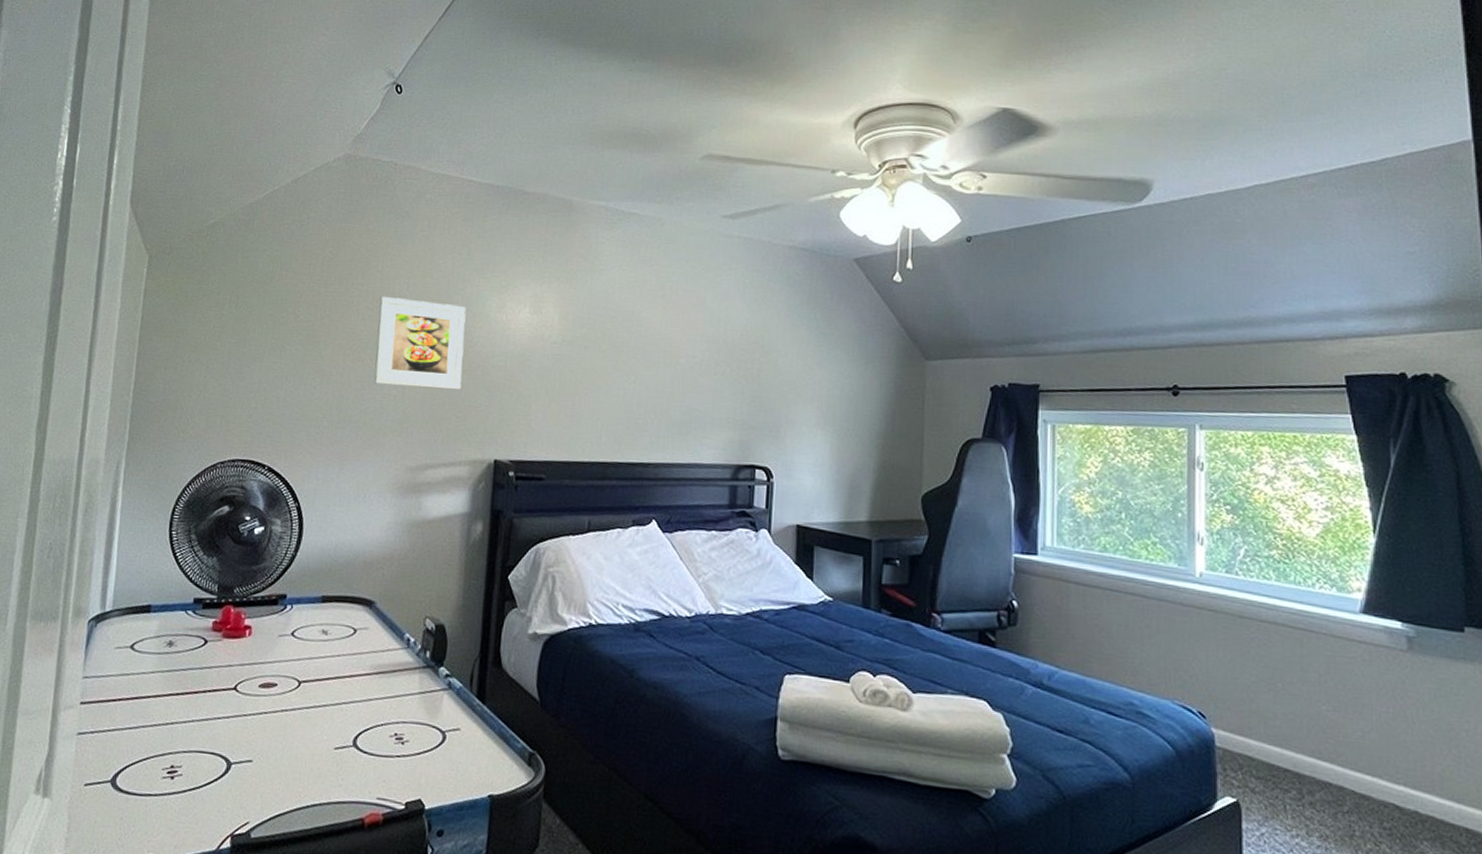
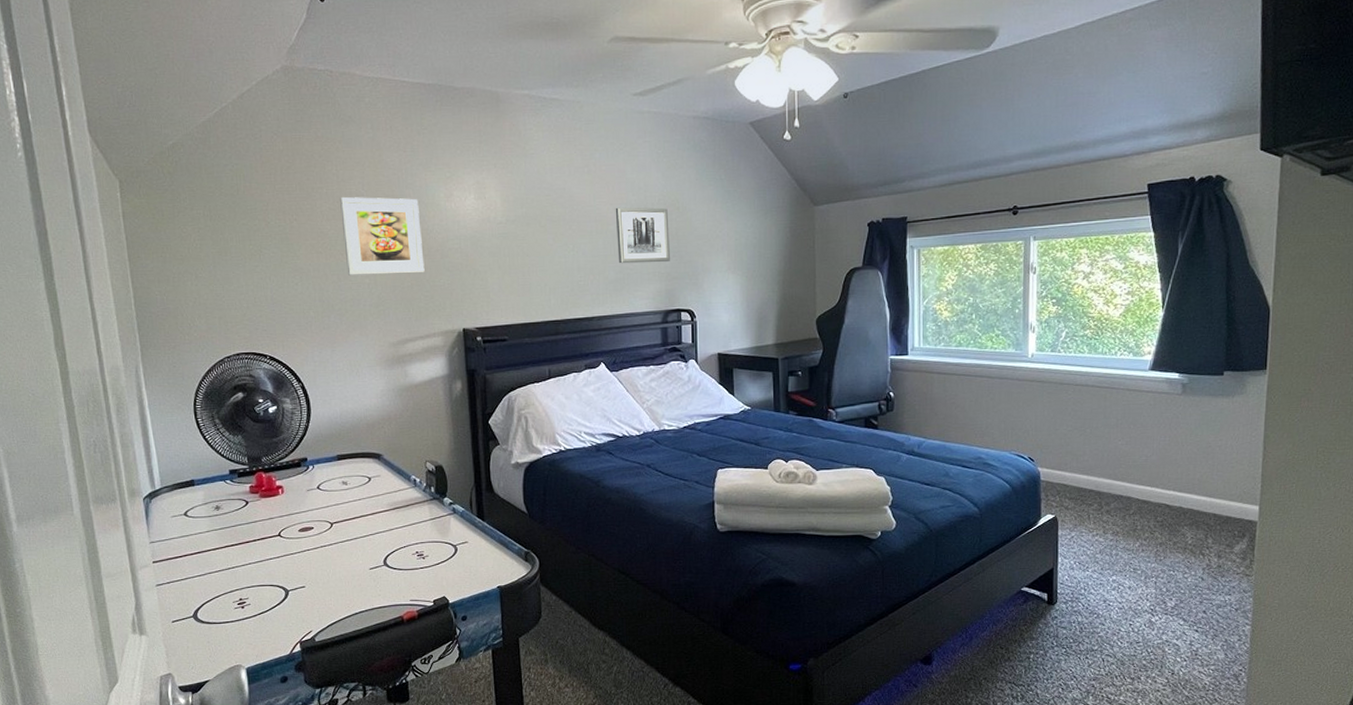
wall art: none [686,338,750,407] -> present [615,207,670,264]

